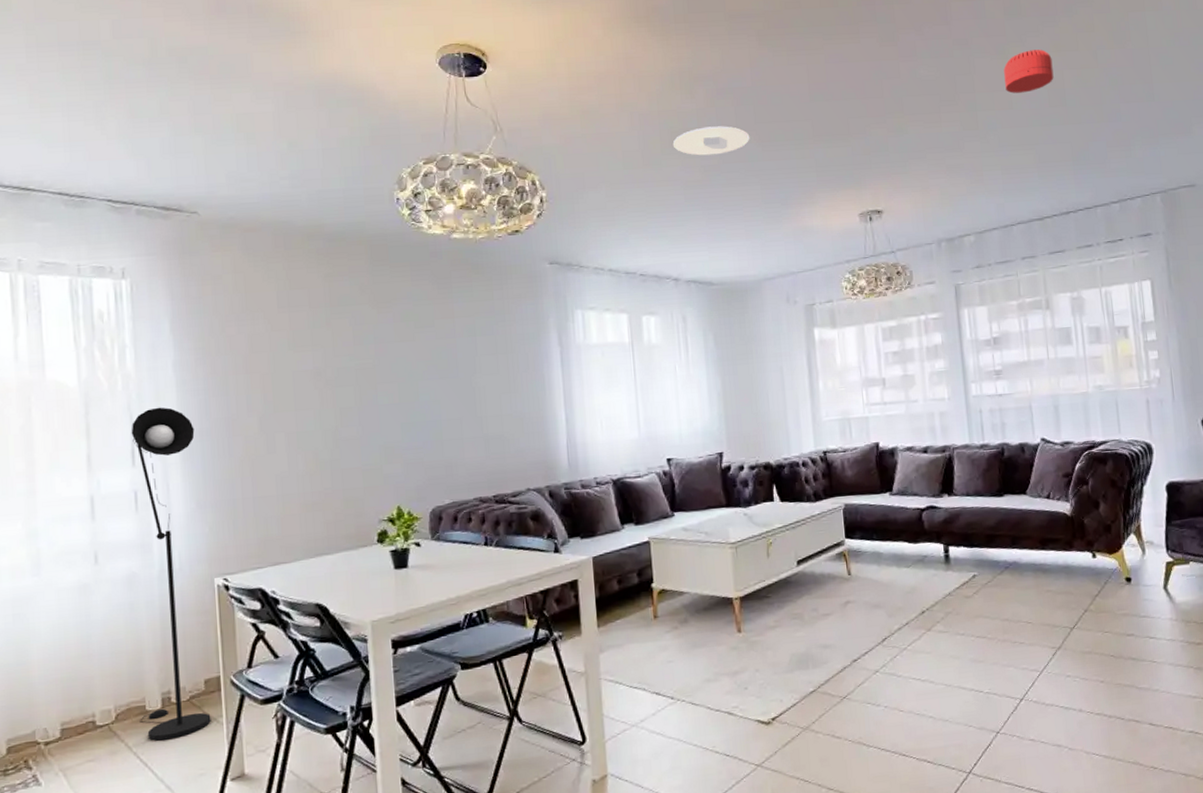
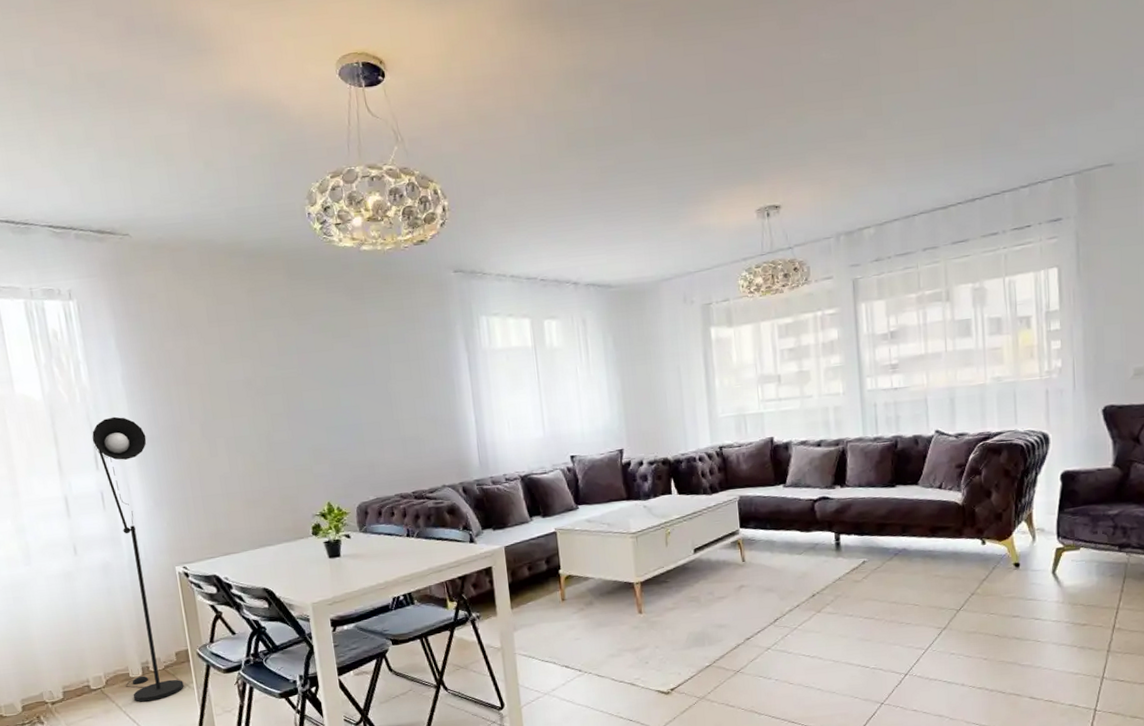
recessed light: present [672,126,750,156] -> none [569,124,646,157]
smoke detector: present [1003,49,1054,93] -> none [911,23,965,74]

